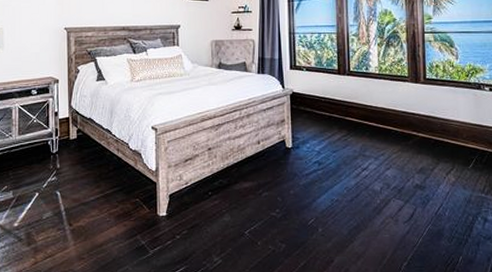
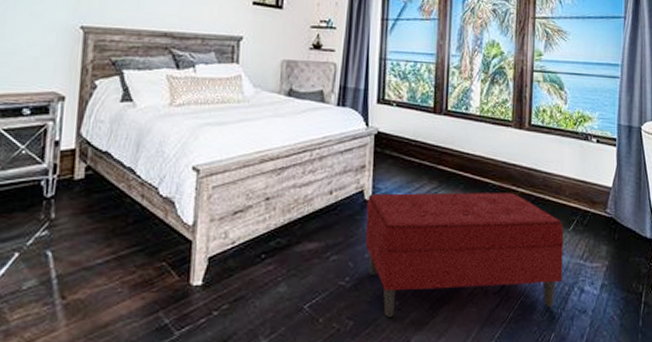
bench: none [288,138,466,241] -> present [366,192,564,317]

